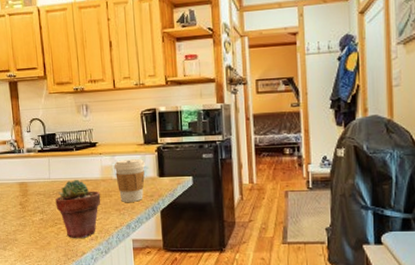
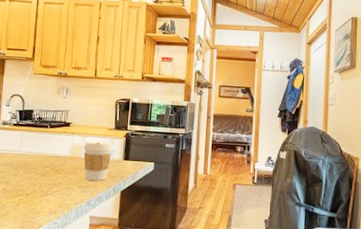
potted succulent: present [55,180,101,238] -> none [21,155,67,211]

